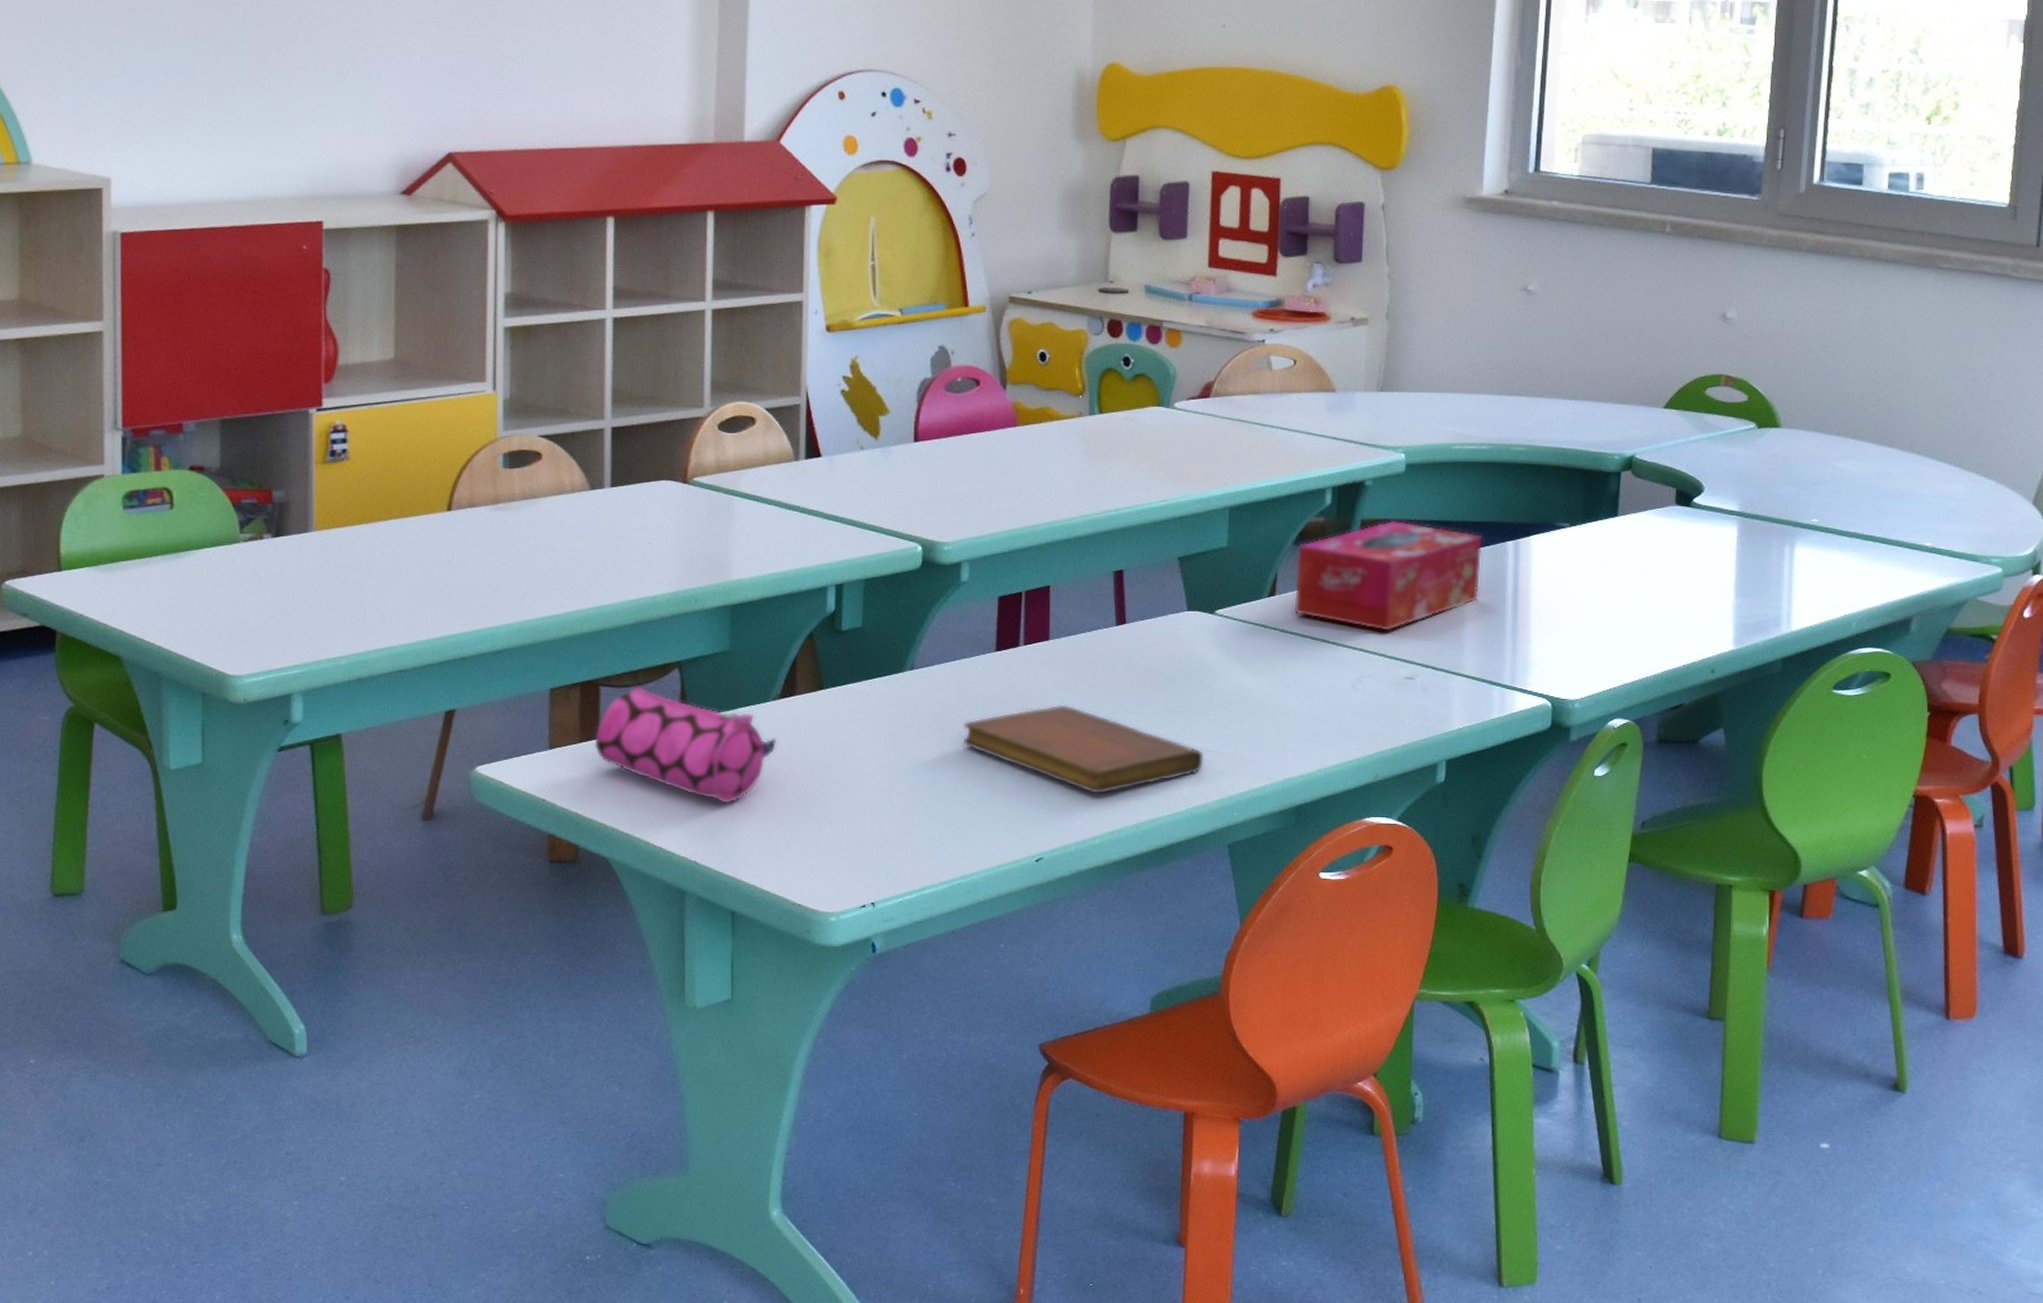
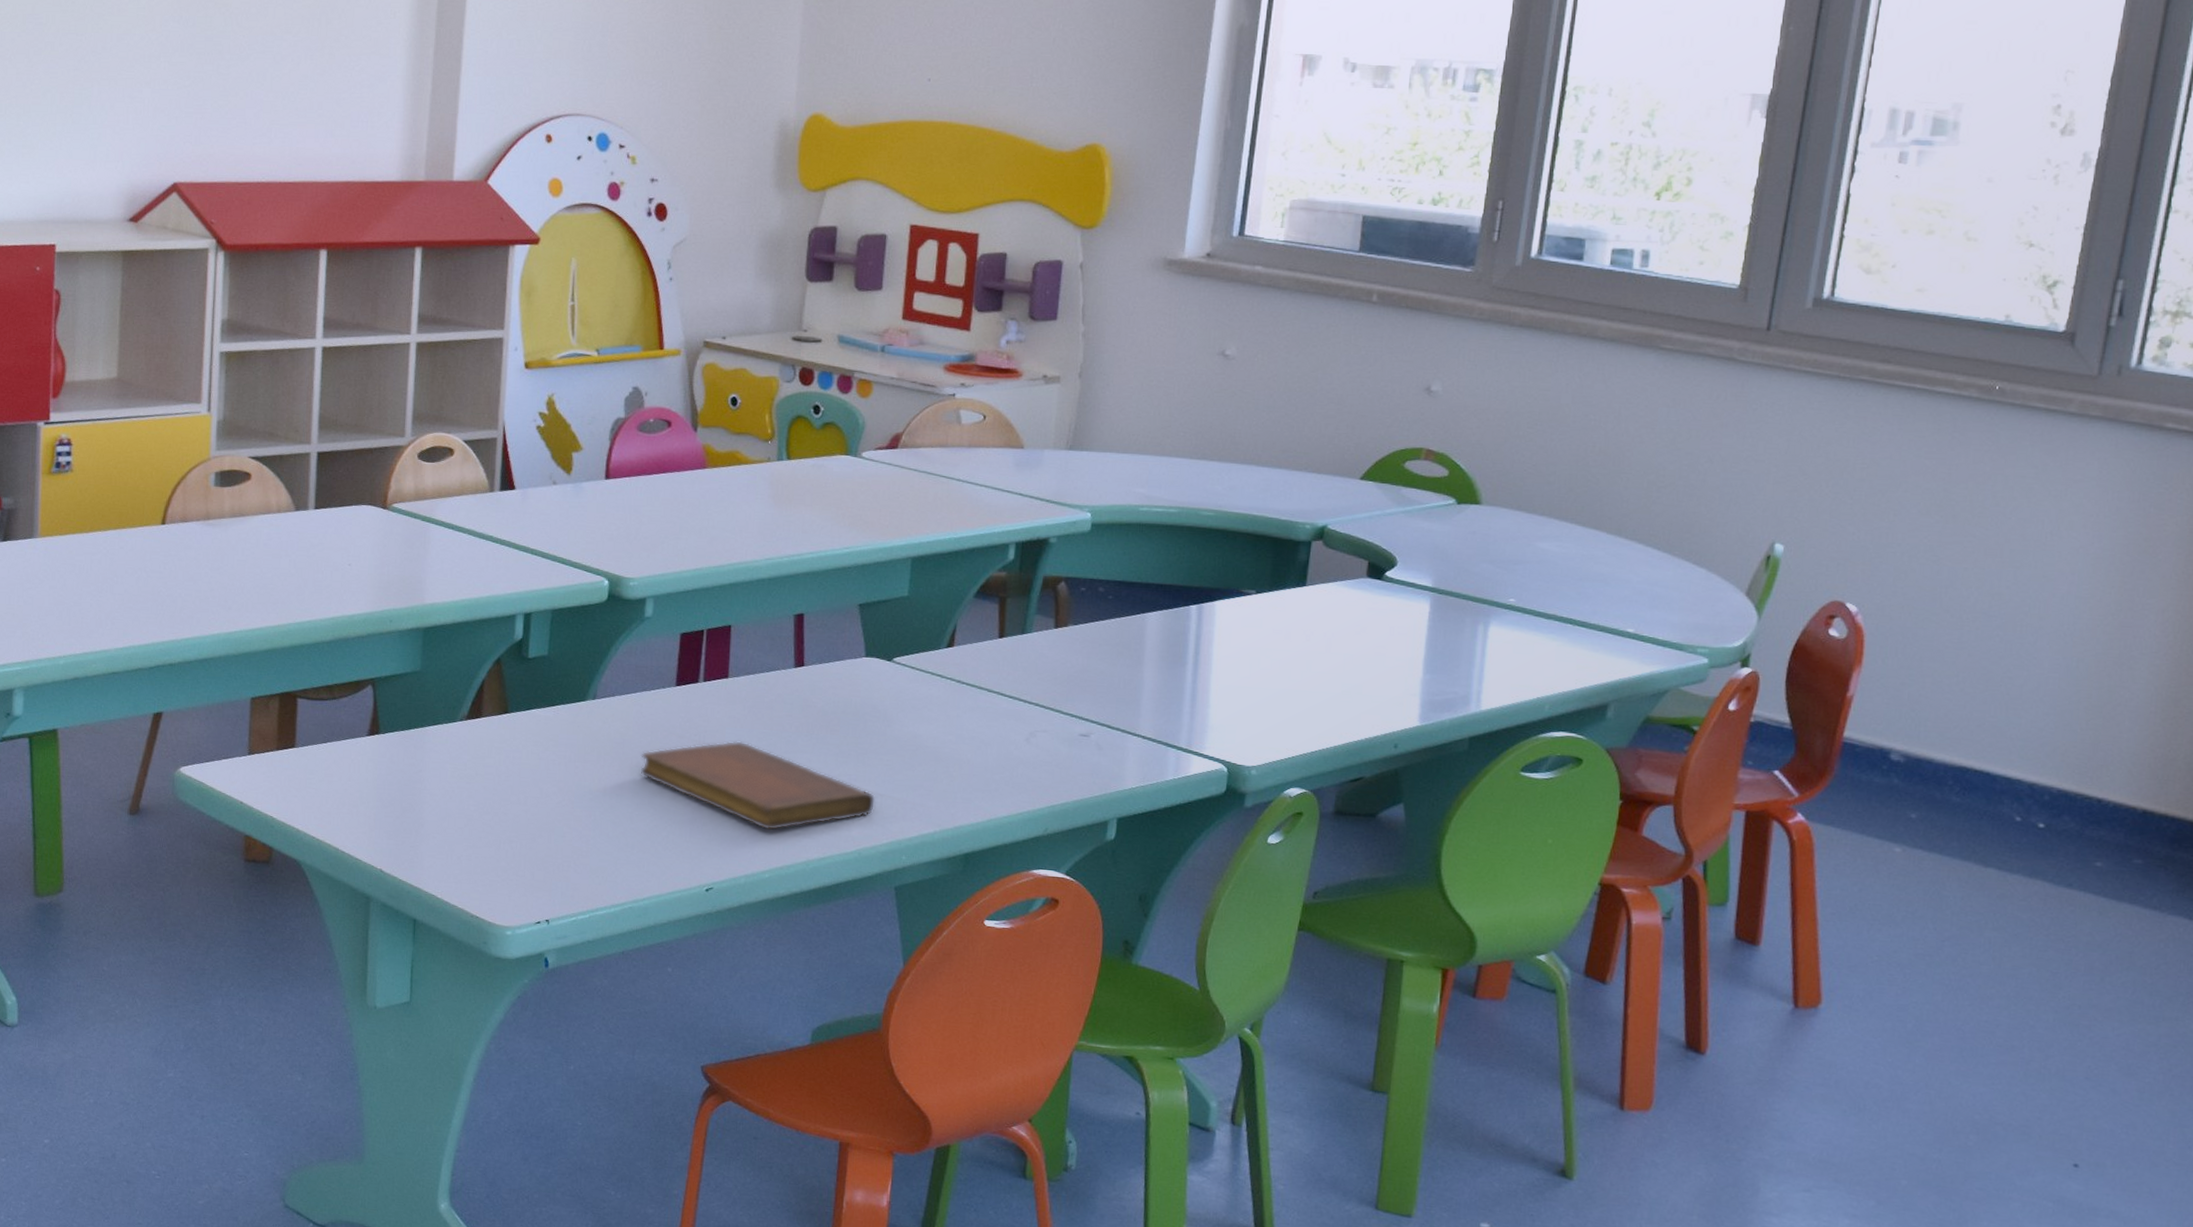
pencil case: present [594,686,777,805] -> none [290,700,462,818]
tissue box: present [1294,520,1484,632] -> none [972,578,1167,689]

